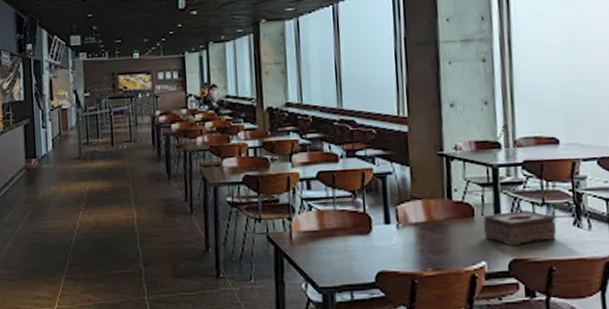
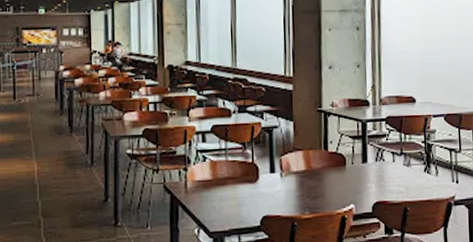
tissue box: present [483,210,557,246] -> none [352,159,411,191]

